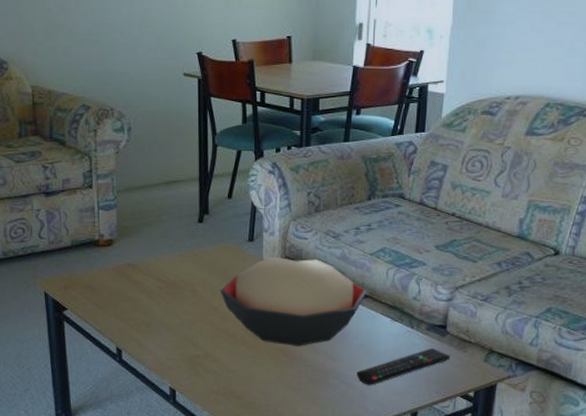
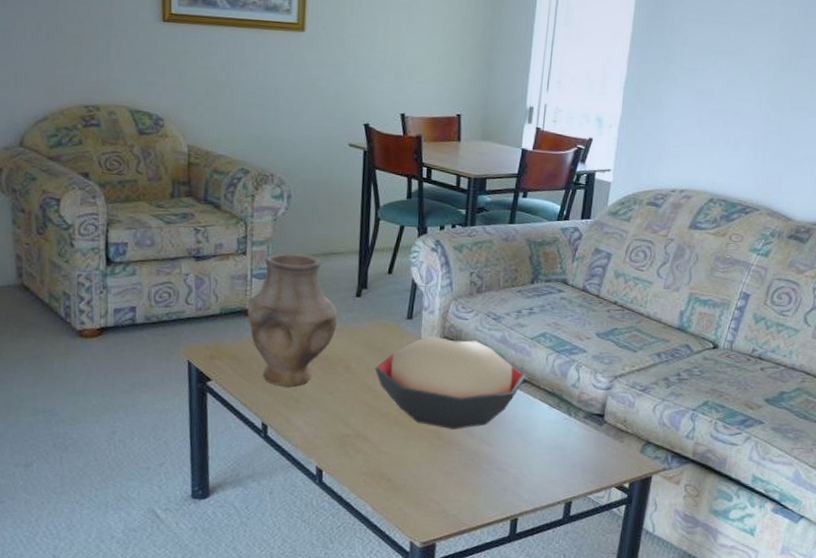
vase: none [96,183,182,313] -> present [247,252,338,387]
remote control: present [356,347,451,385] -> none [511,436,607,473]

